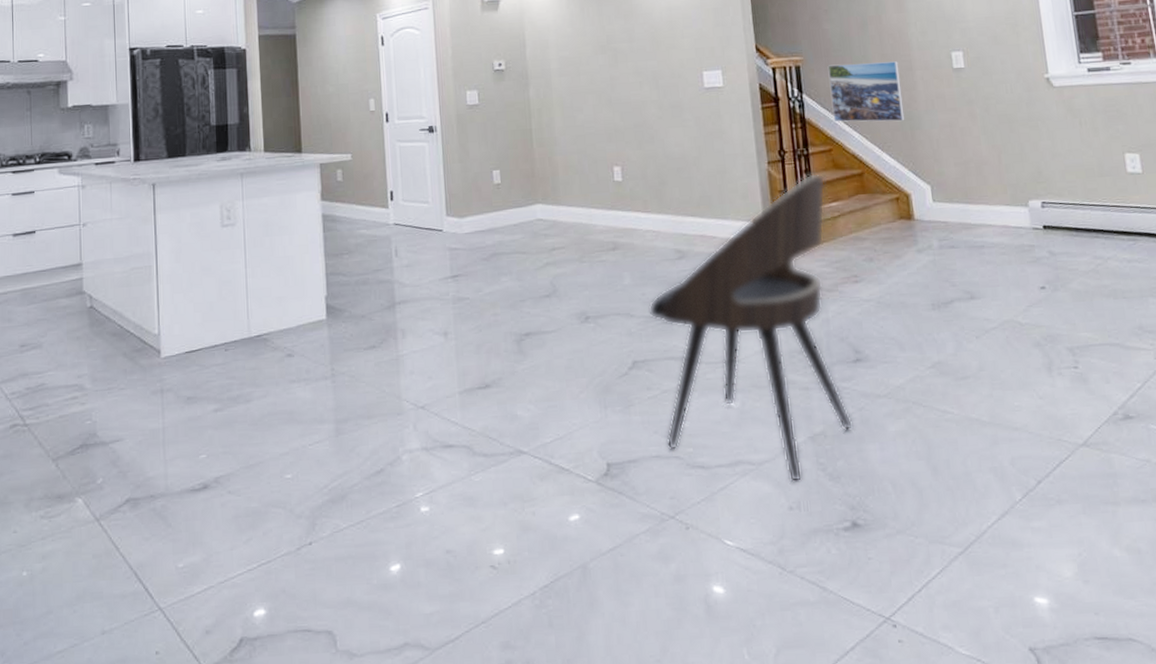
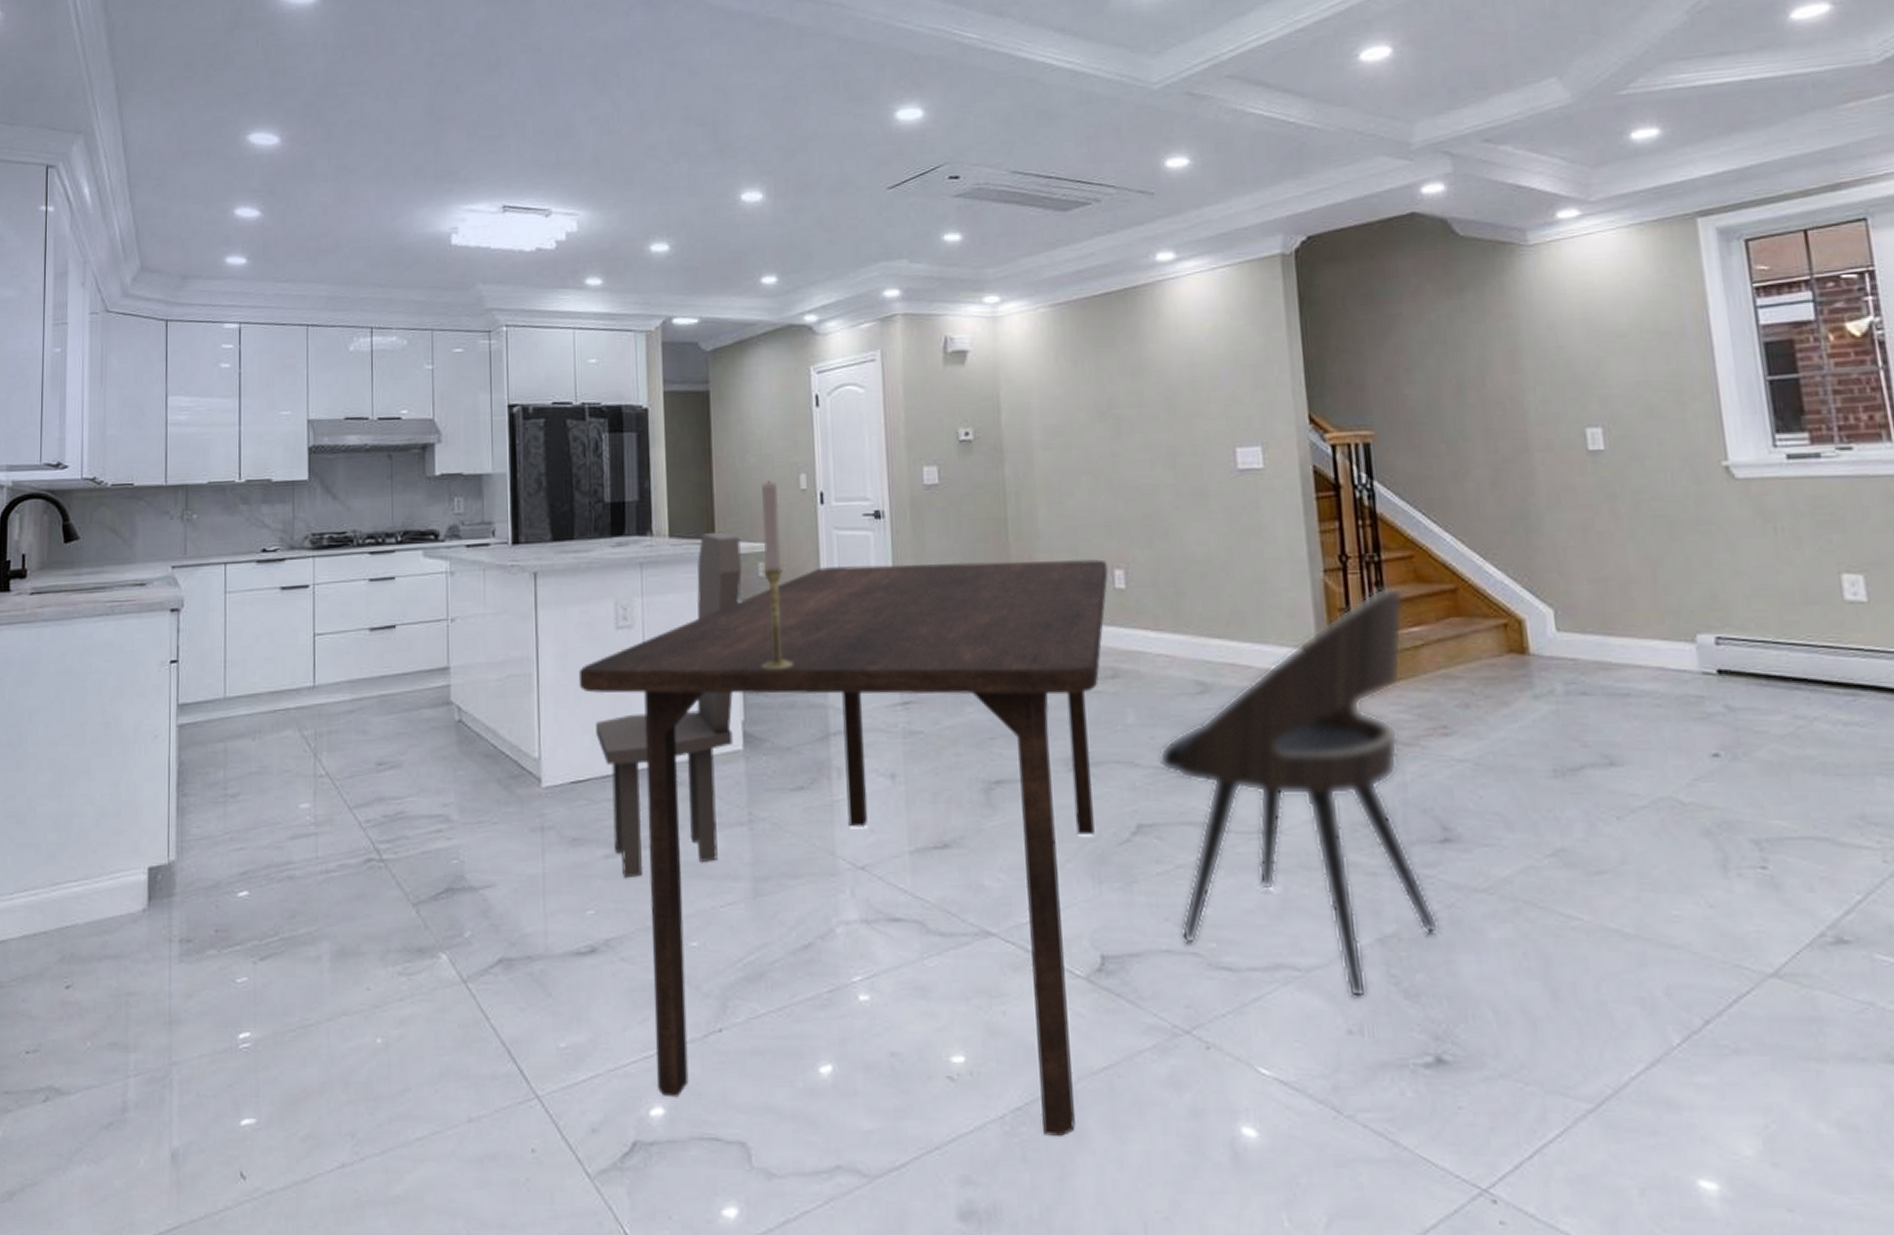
dining table: none [191,159,609,605] -> present [578,559,1109,1136]
chair: none [206,146,324,428] -> present [596,531,743,879]
candlestick: none [338,105,366,254] -> present [759,481,794,669]
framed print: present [827,61,905,122] -> none [1408,439,1518,521]

